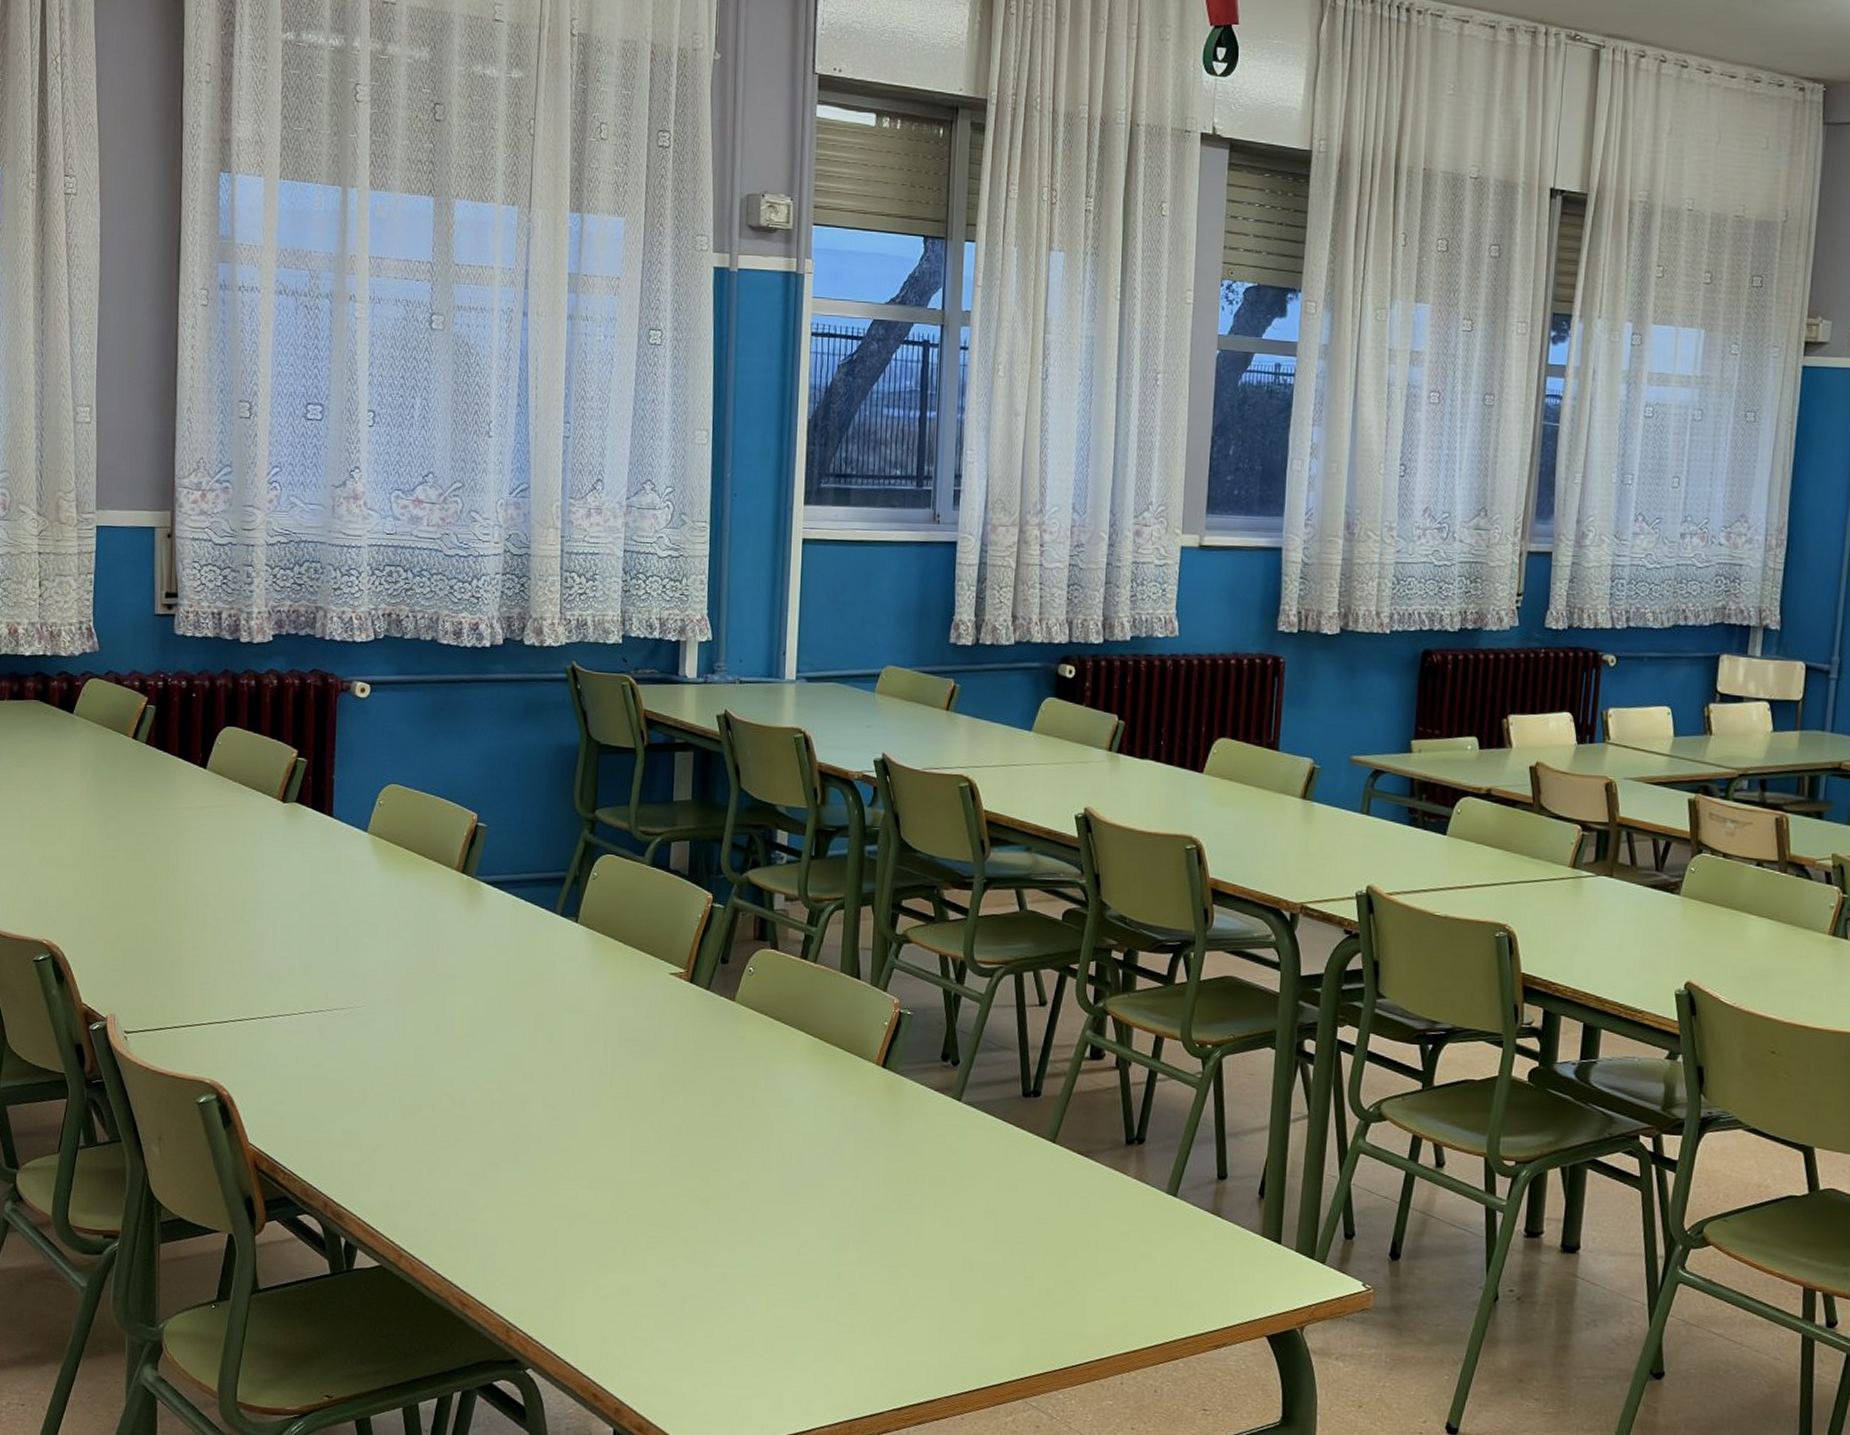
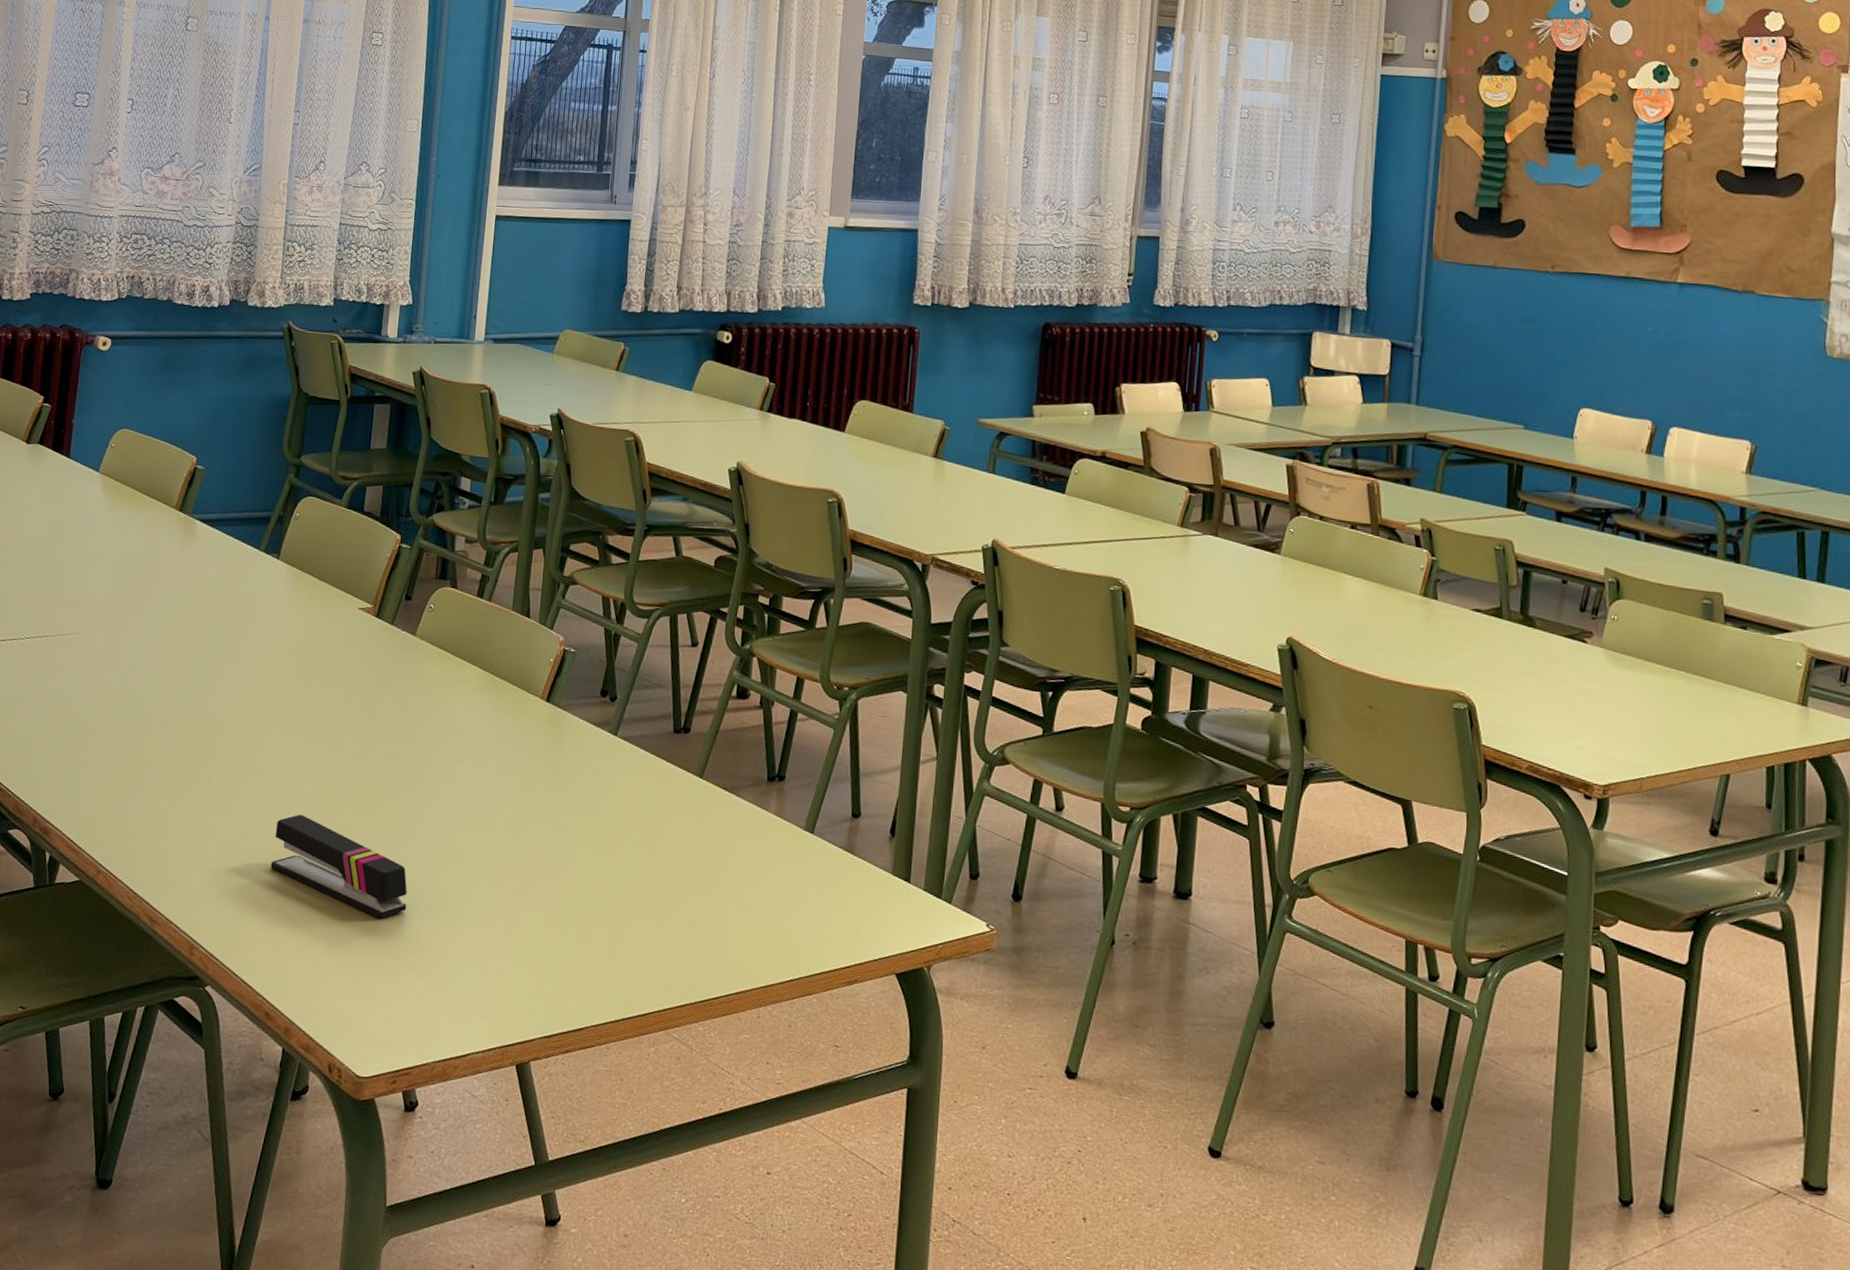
stapler: none [589,1191,740,1296] -> present [271,814,407,919]

